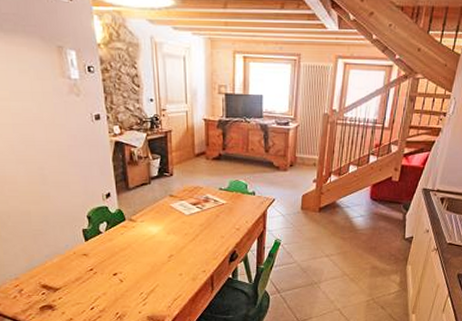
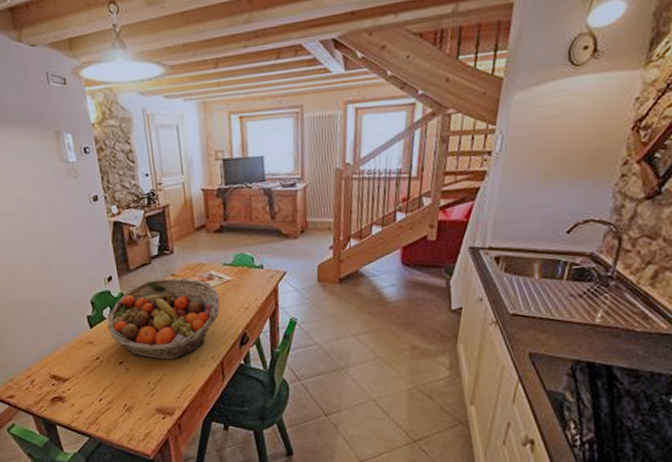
fruit basket: none [102,198,214,273] -> present [107,277,221,360]

